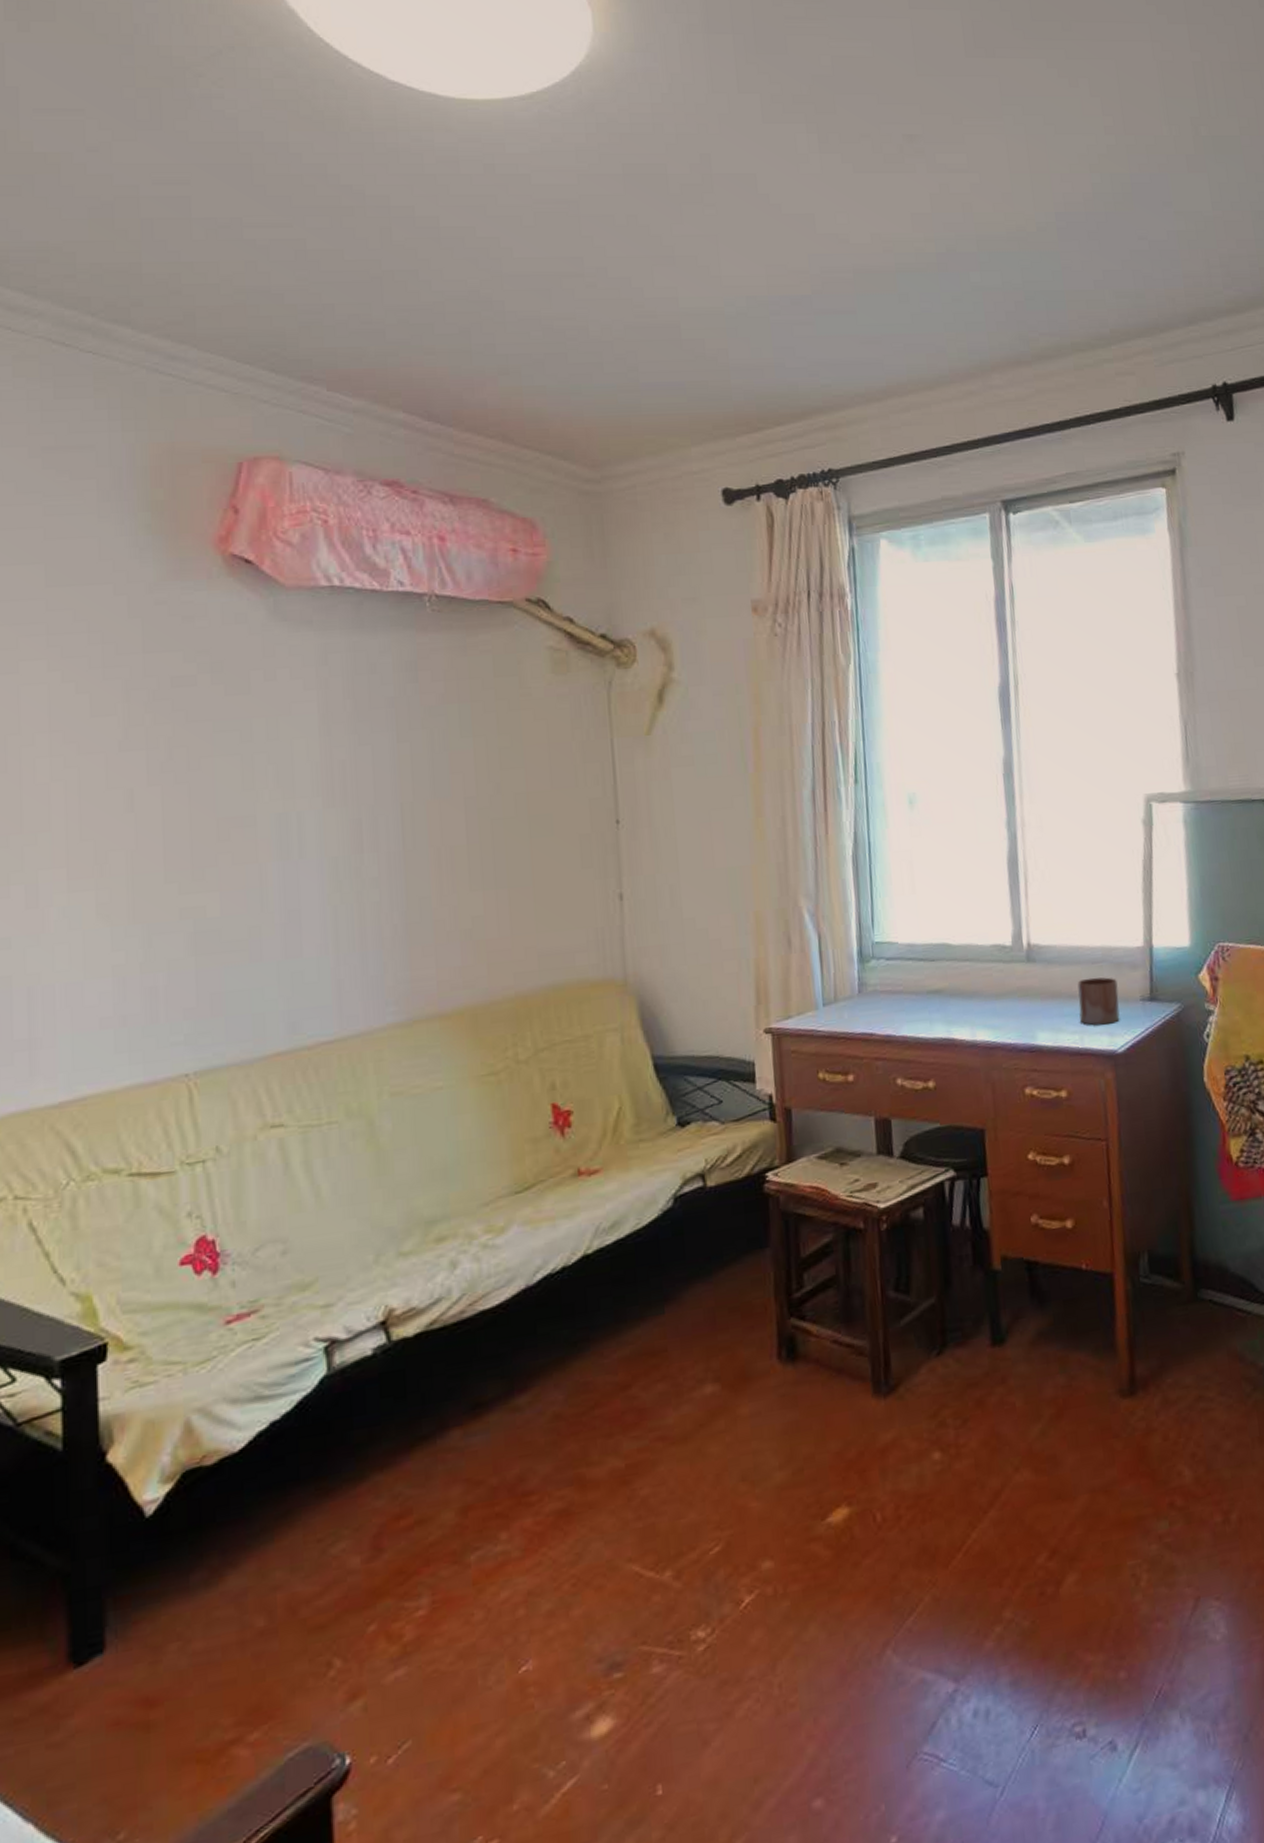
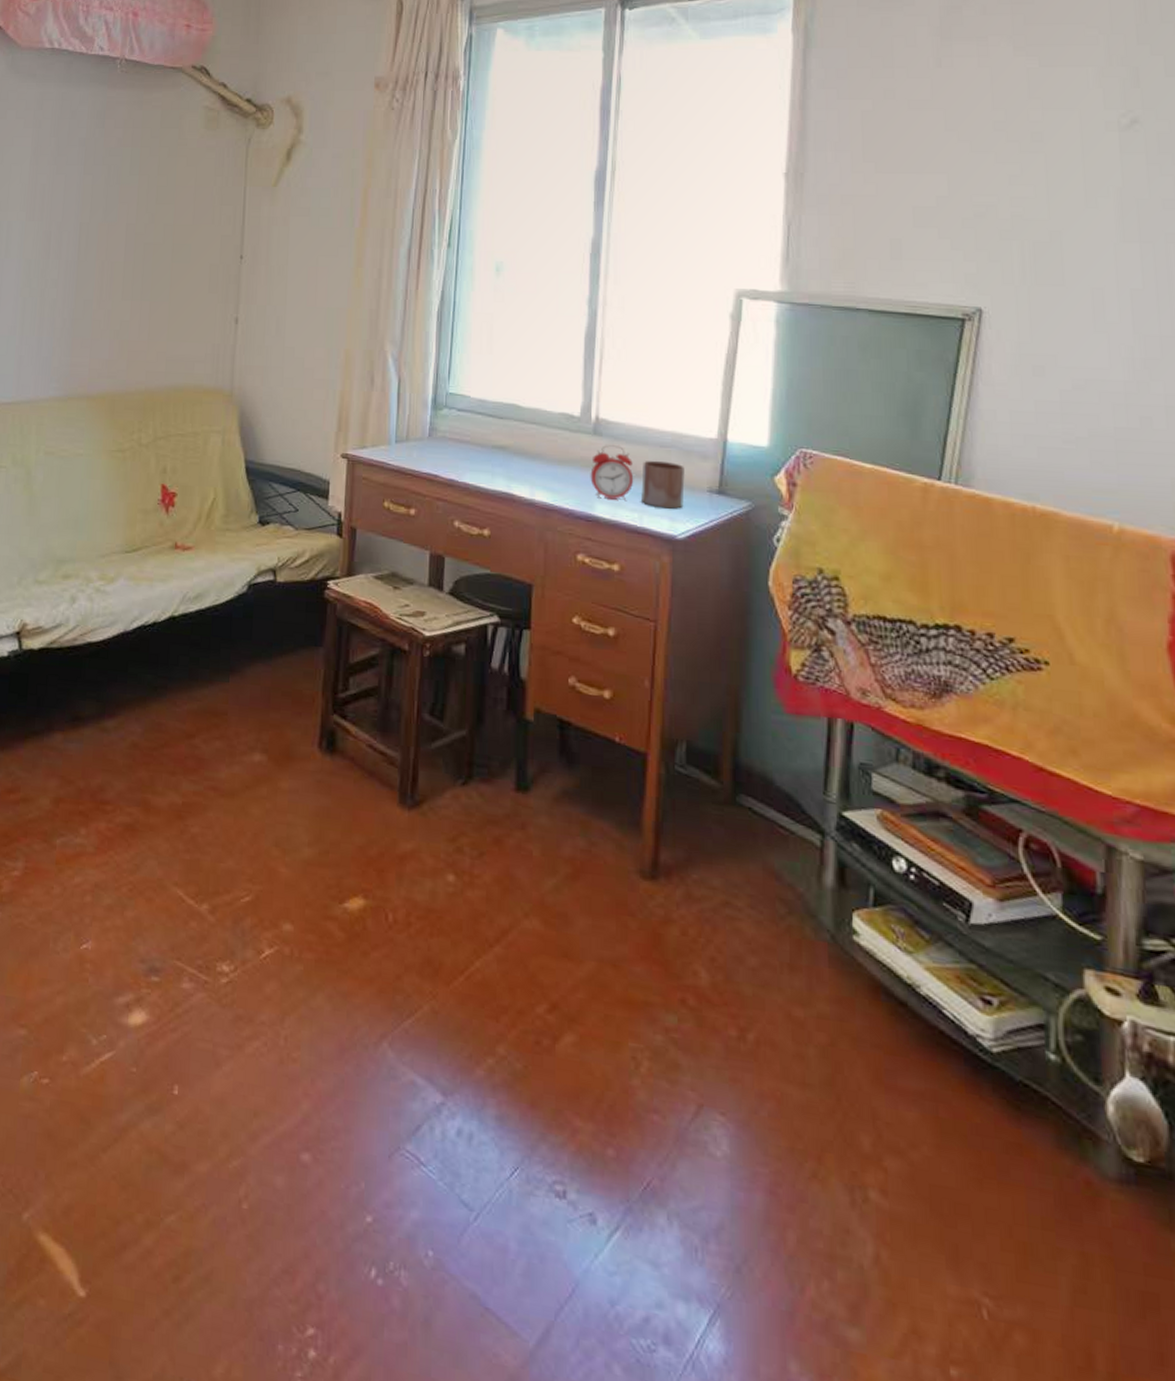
alarm clock: none [1028,968,1072,1027] -> present [590,444,634,500]

